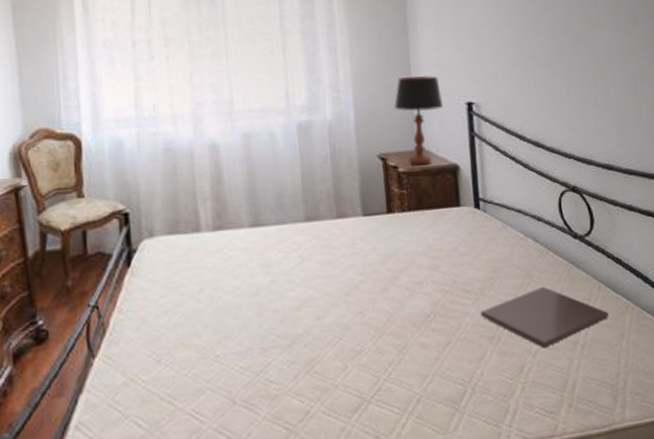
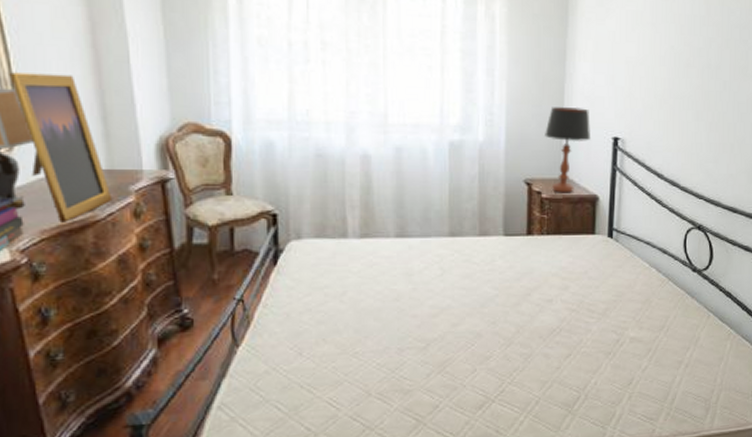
plaque: present [481,287,609,349] -> none [602,312,713,365]

